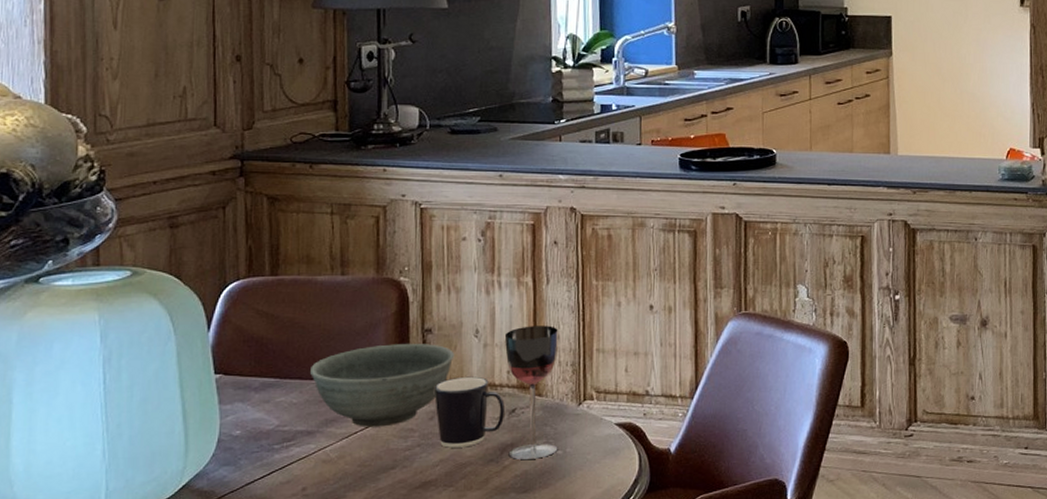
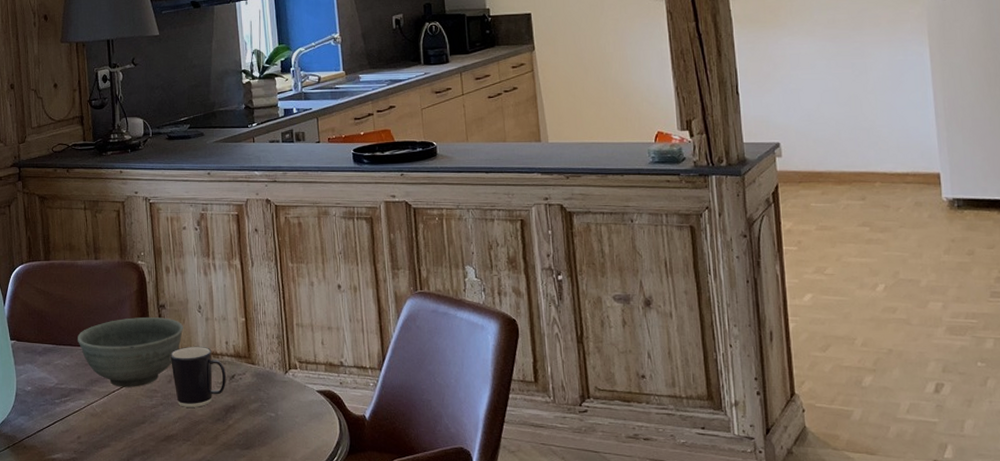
wineglass: present [504,325,558,459] -> none [221,303,271,420]

